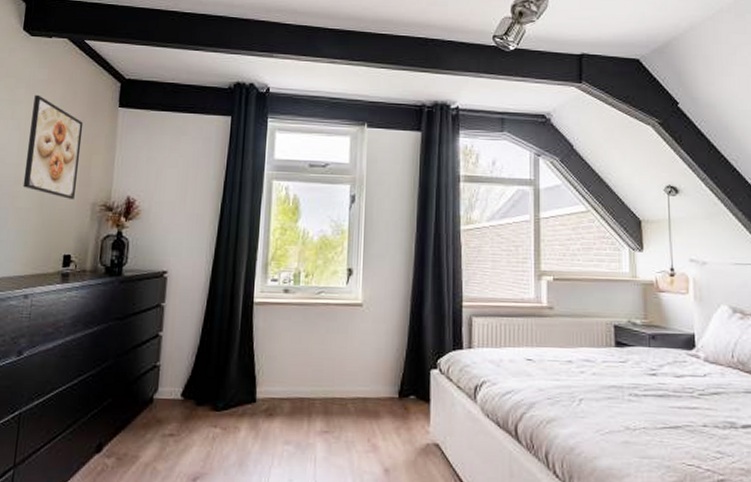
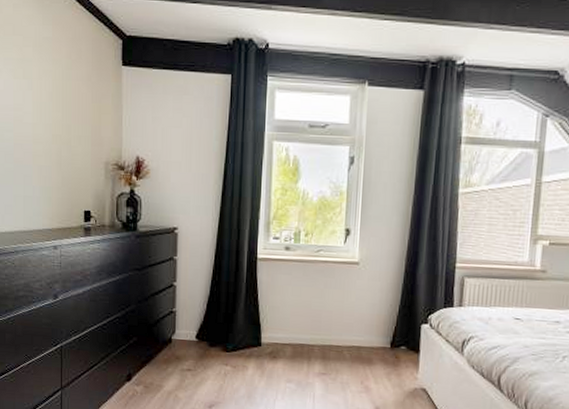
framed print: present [22,94,84,199] -> none [41,53,90,158]

